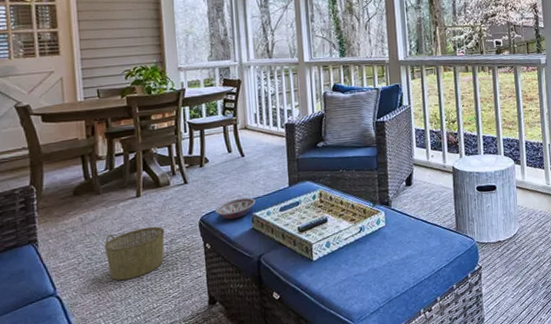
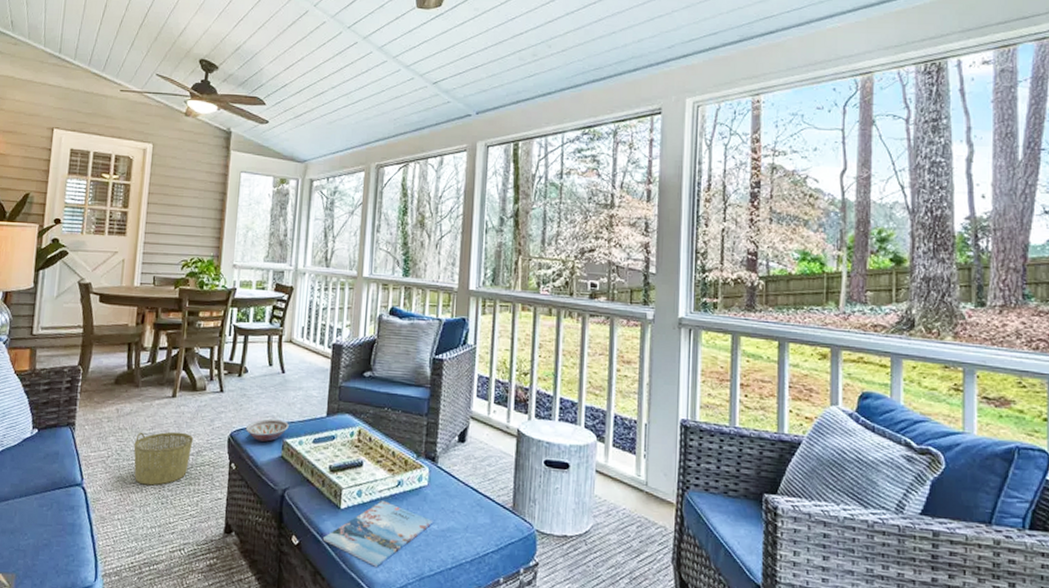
magazine: none [300,245,394,301] -> present [322,500,434,567]

